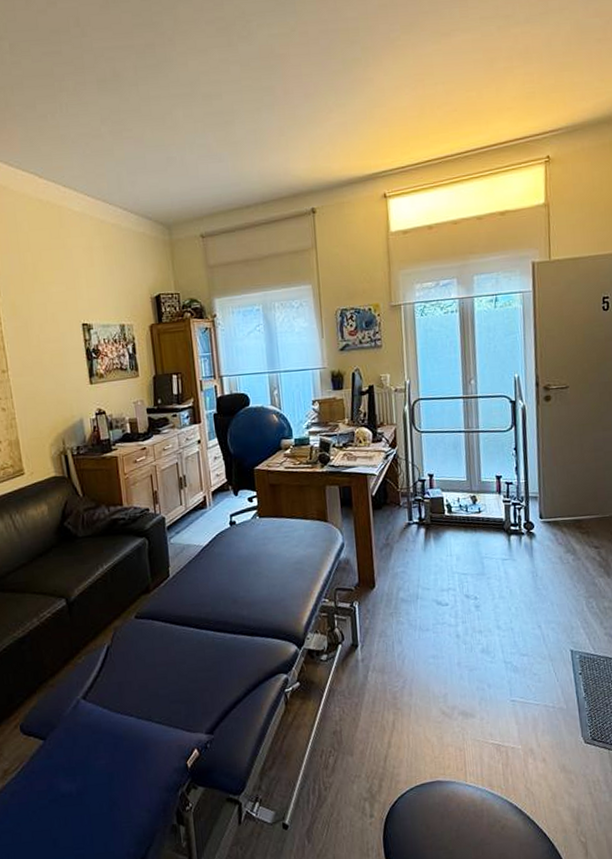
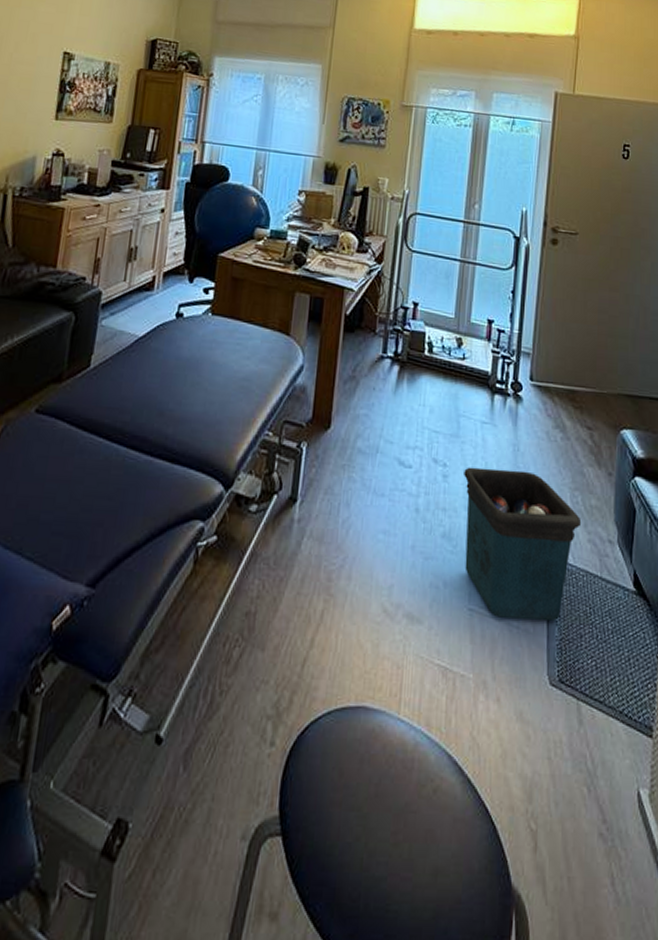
recycling bin: none [493,590,598,703] -> present [464,467,582,621]

